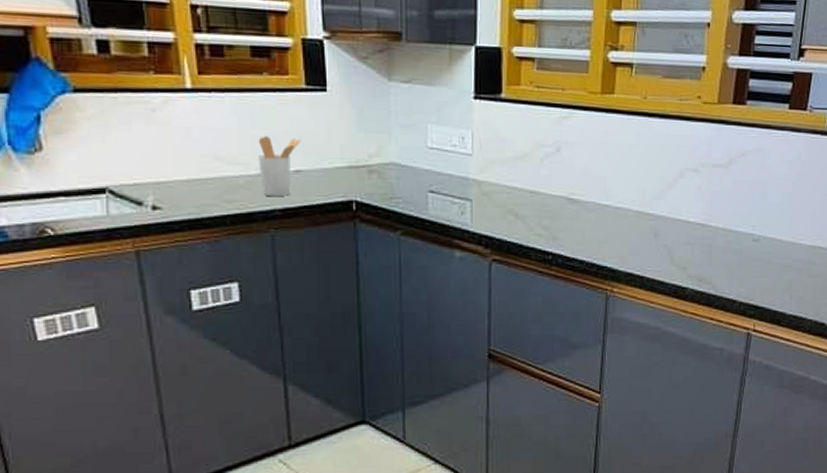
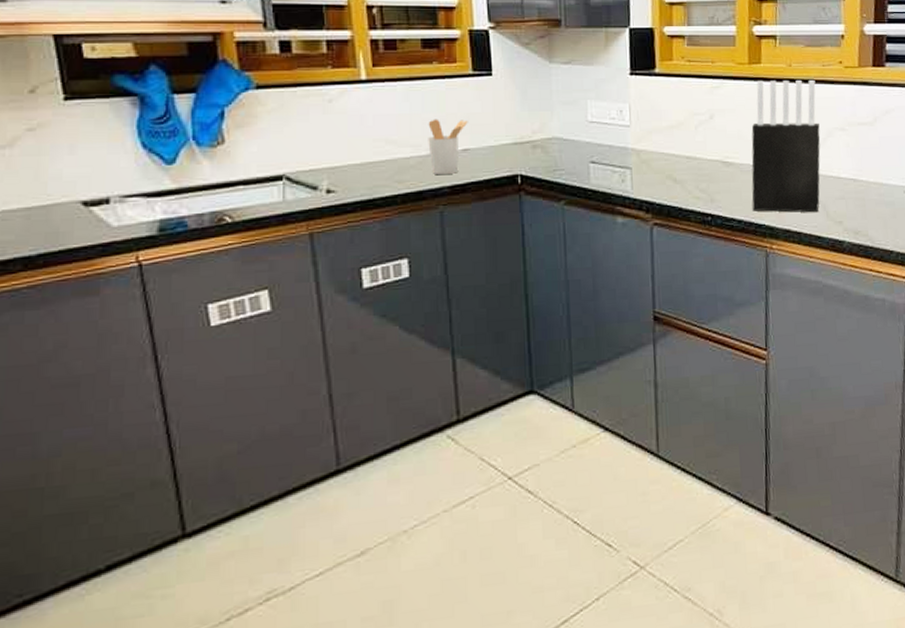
knife block: none [595,113,671,257] -> present [751,81,821,213]

